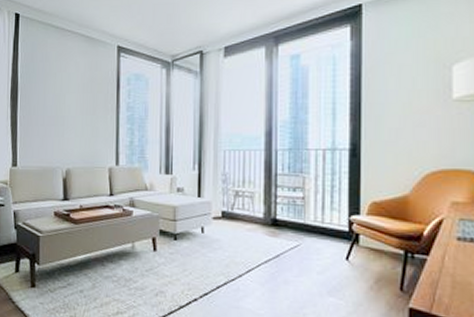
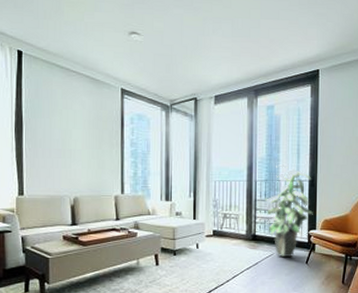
indoor plant: none [287,129,355,251] -> present [263,164,313,258]

